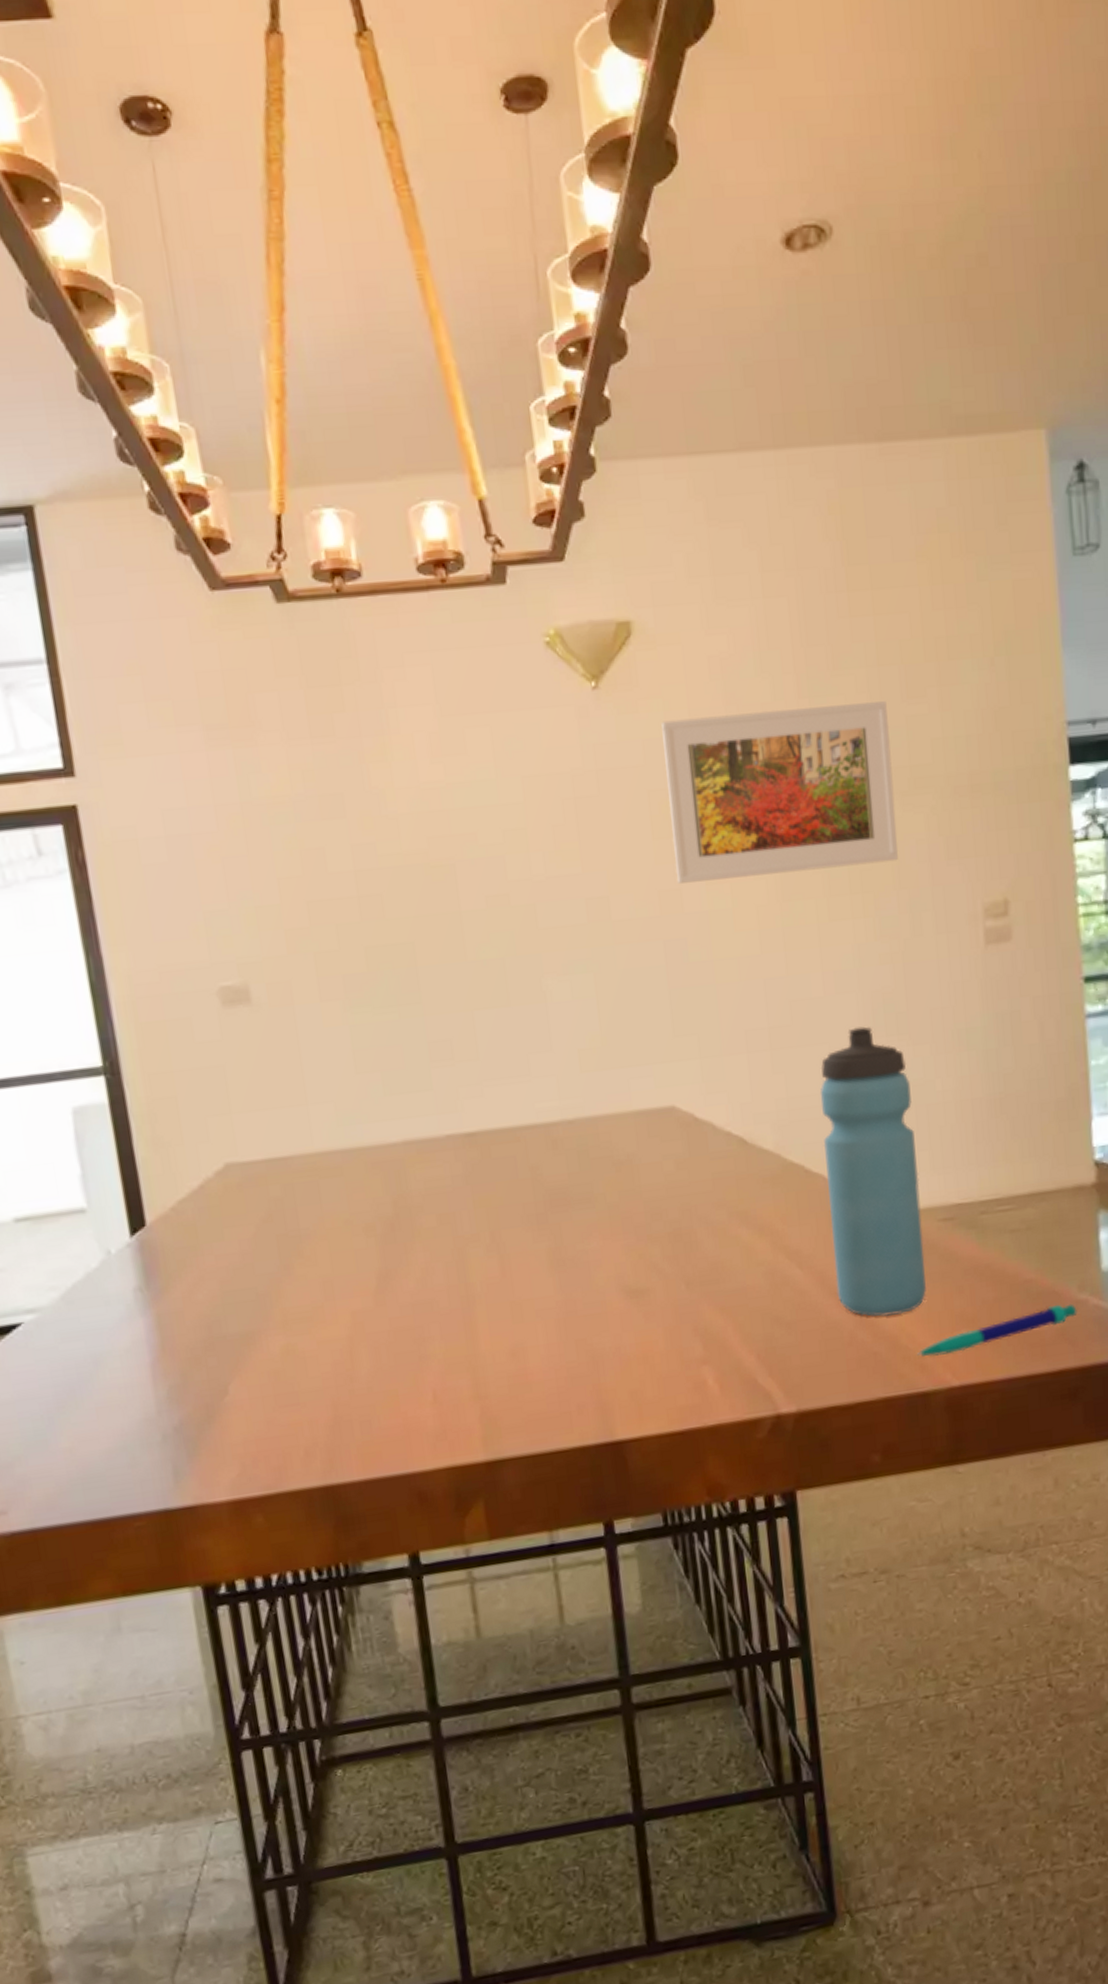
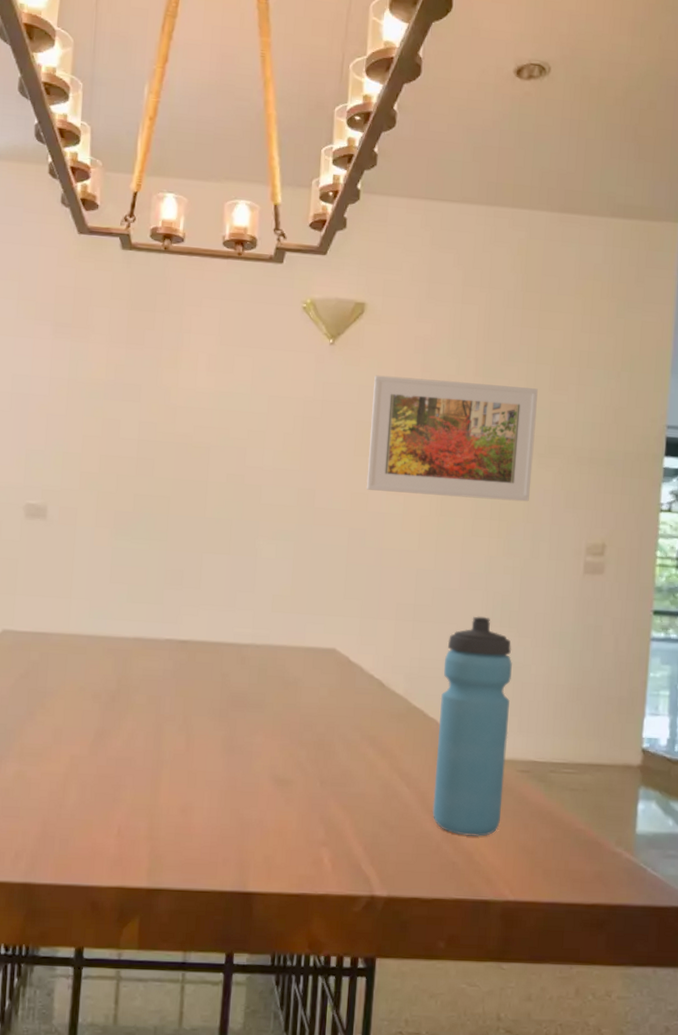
pen: present [916,1304,1077,1357] -> none [485,852,613,875]

